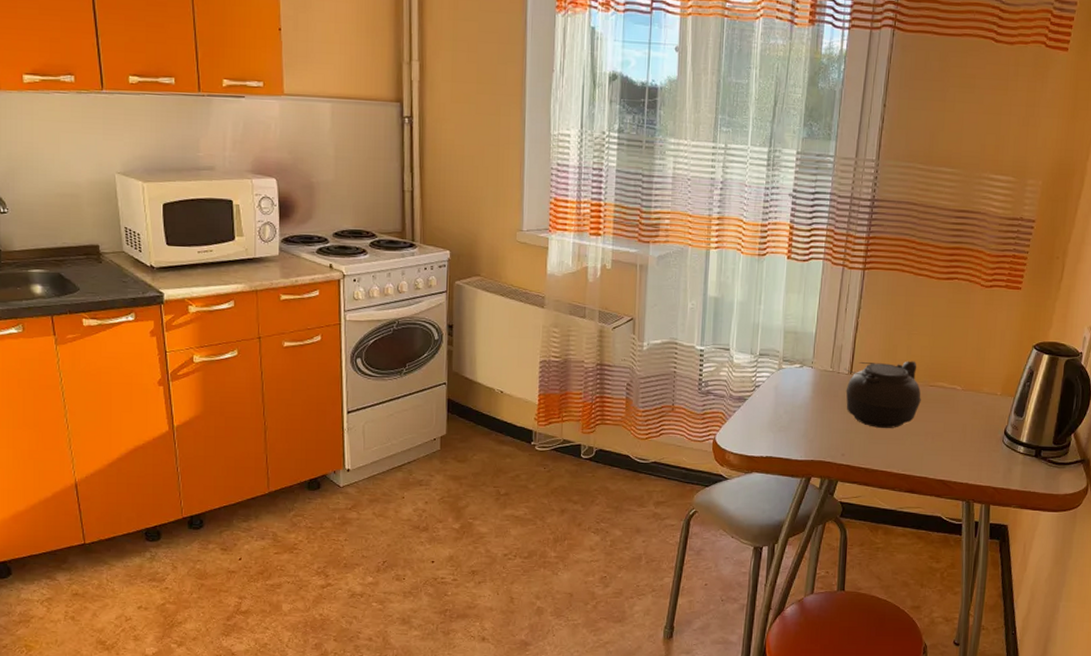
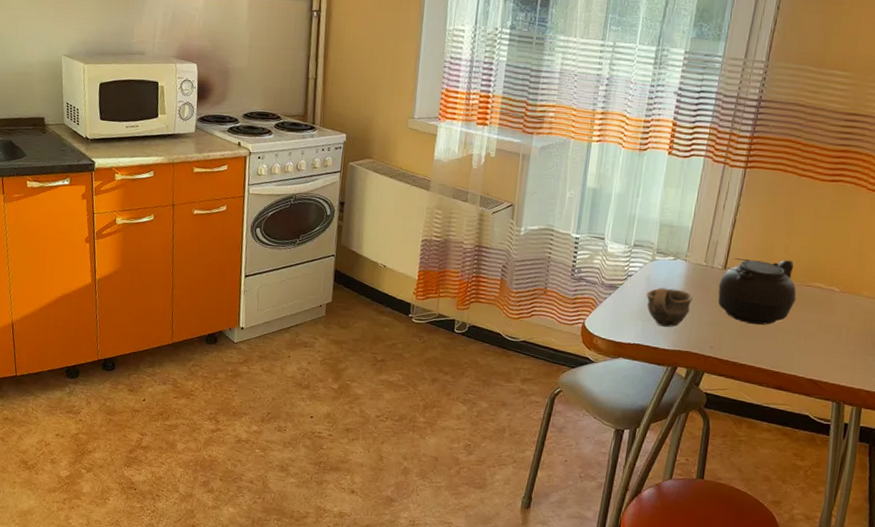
cup: none [775,397,821,438] -> present [646,287,693,328]

